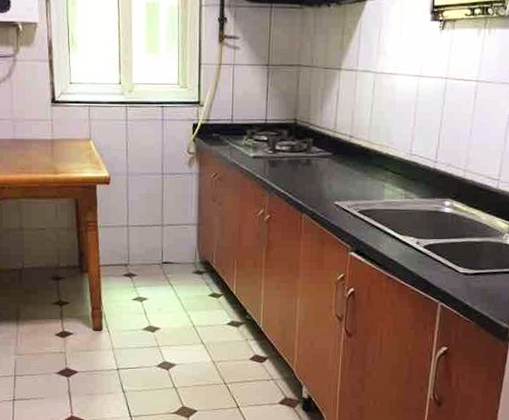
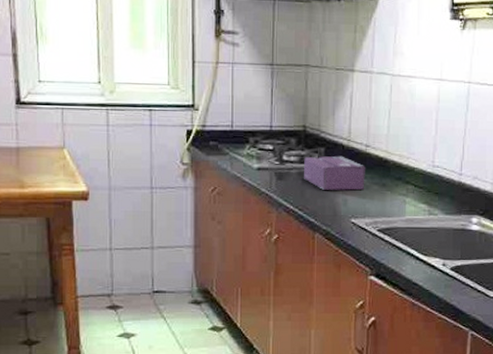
tissue box: none [294,145,349,176] -> present [304,155,365,190]

